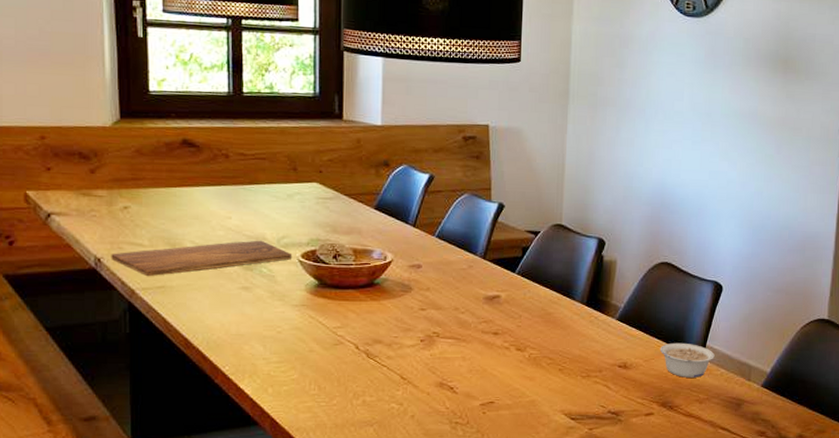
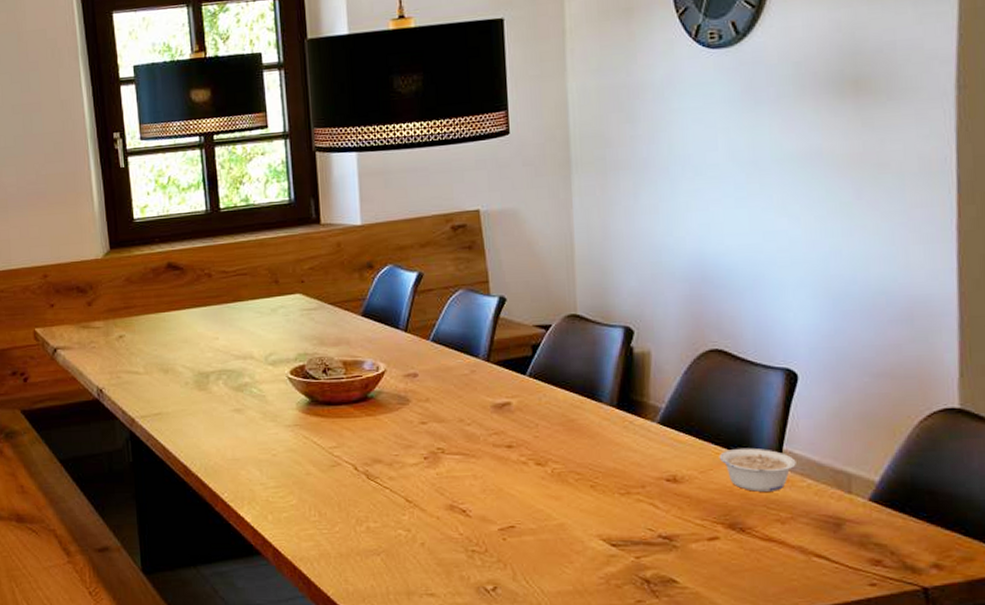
cutting board: present [111,240,293,277] -> none [111,359,281,405]

